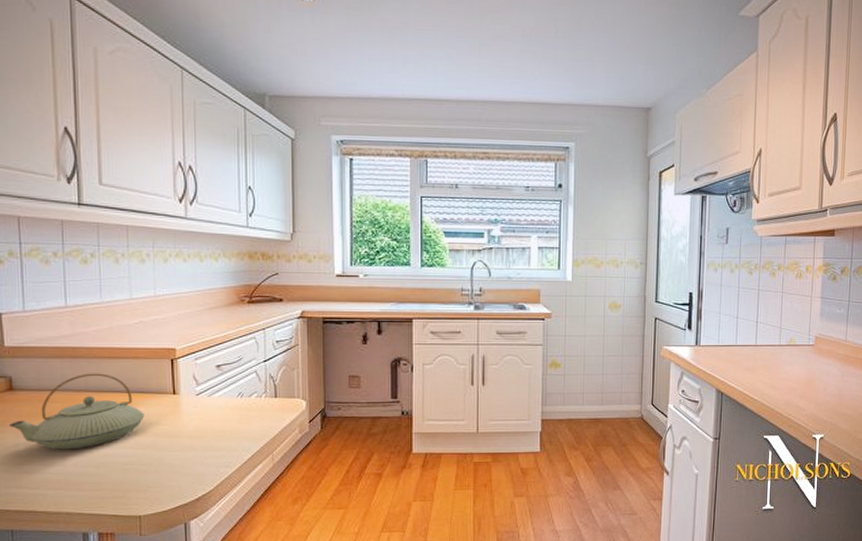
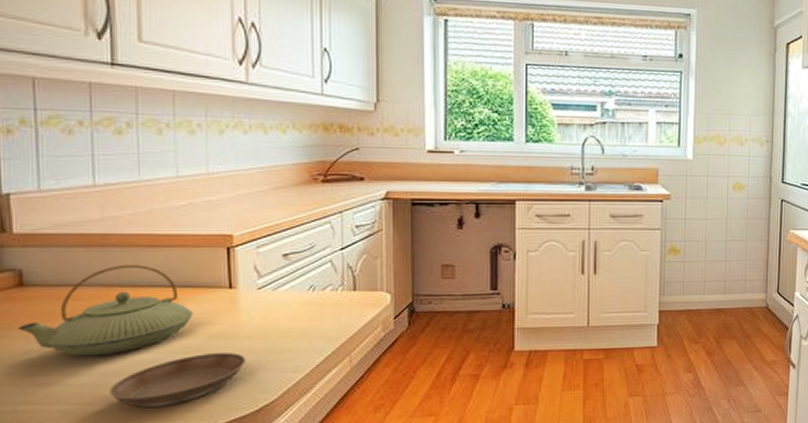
saucer: none [79,449,188,495] -> present [109,353,247,408]

